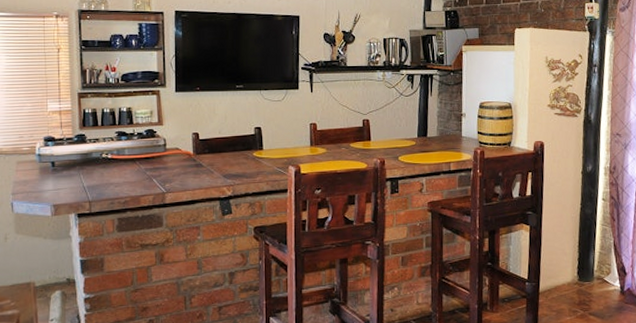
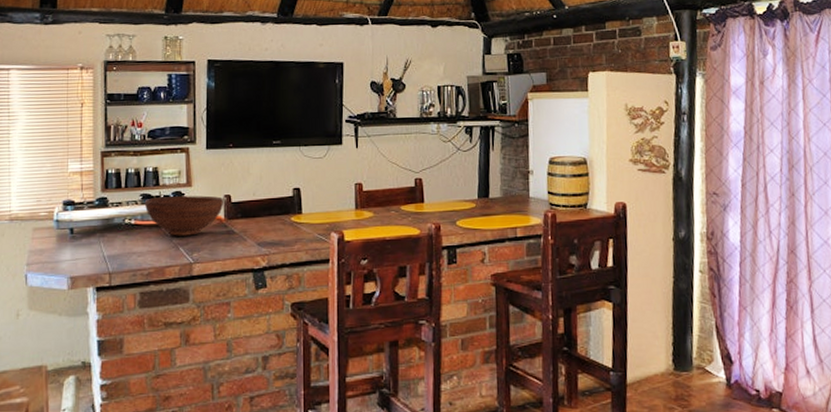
fruit bowl: none [119,133,193,169] -> present [144,195,224,236]

